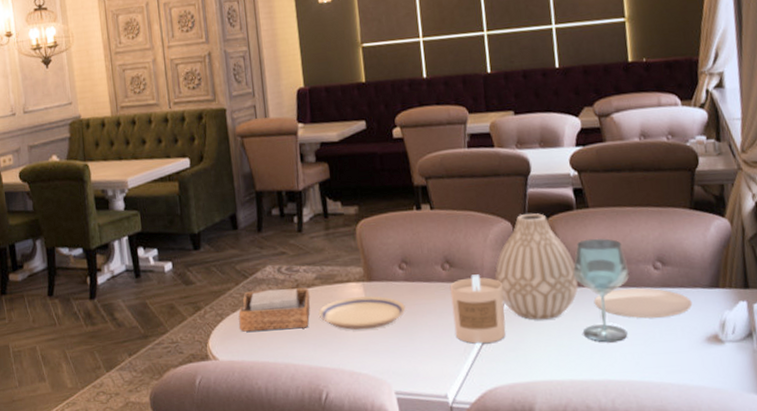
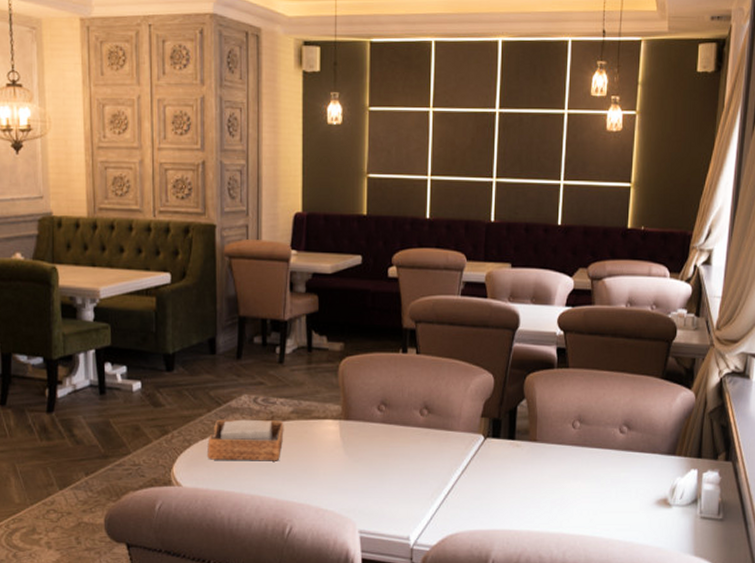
plate: present [318,295,406,330] -> none [291,435,379,468]
candle: present [450,274,506,344] -> none [425,423,477,491]
vase: present [494,213,579,320] -> none [470,367,549,472]
wine glass: present [572,238,630,342] -> none [544,398,597,497]
plate: present [593,287,693,319] -> none [560,448,650,478]

